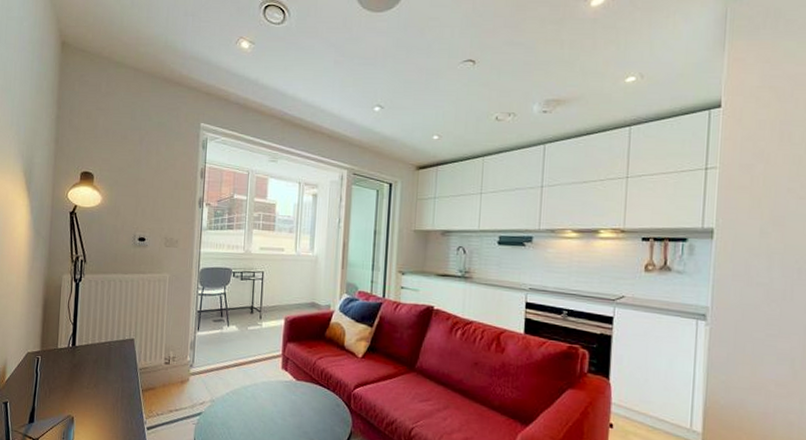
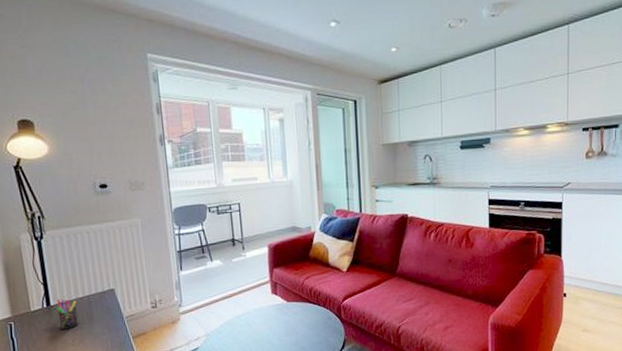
pen holder: none [79,341,98,372] -> present [57,299,79,330]

